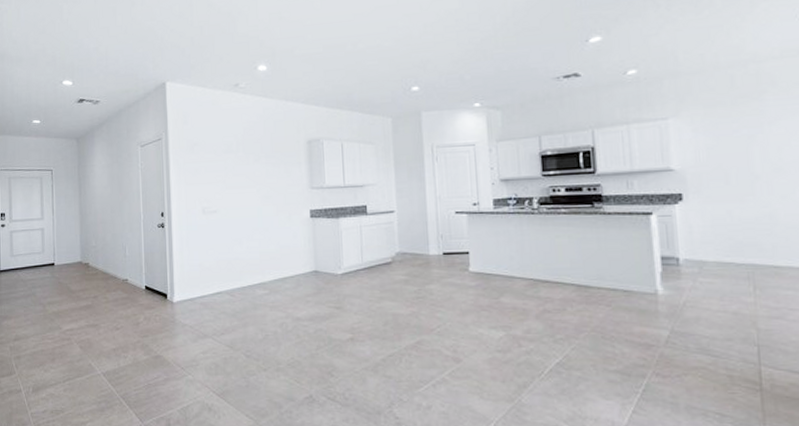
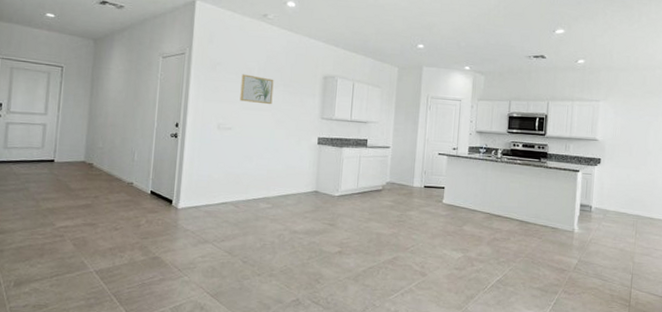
wall art: none [220,151,256,181] -> present [240,74,274,105]

